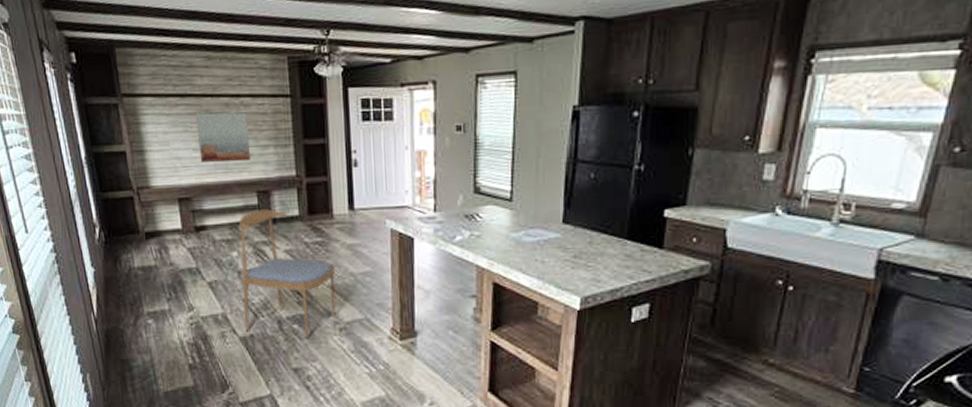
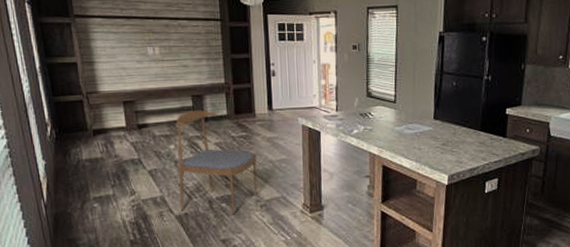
wall art: present [195,112,250,162] -> none [139,31,186,72]

